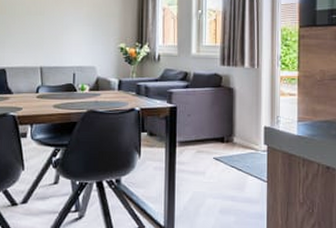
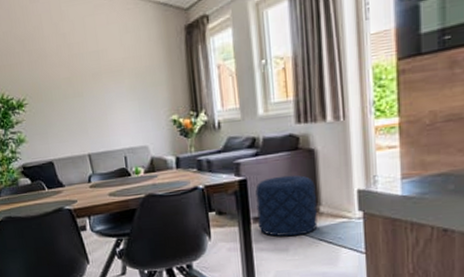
pouf: none [182,107,232,161] -> present [255,175,318,237]

